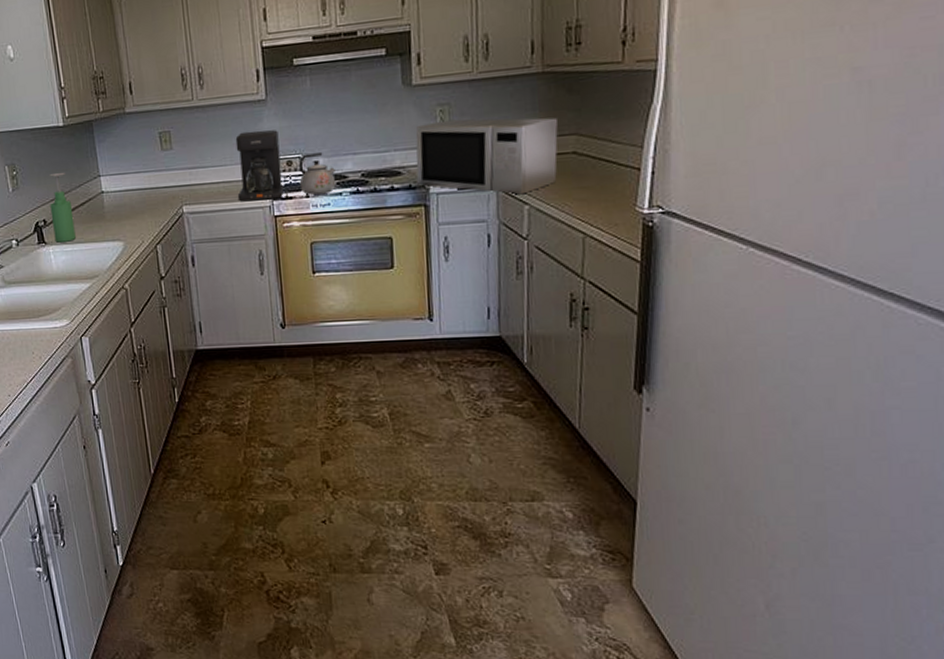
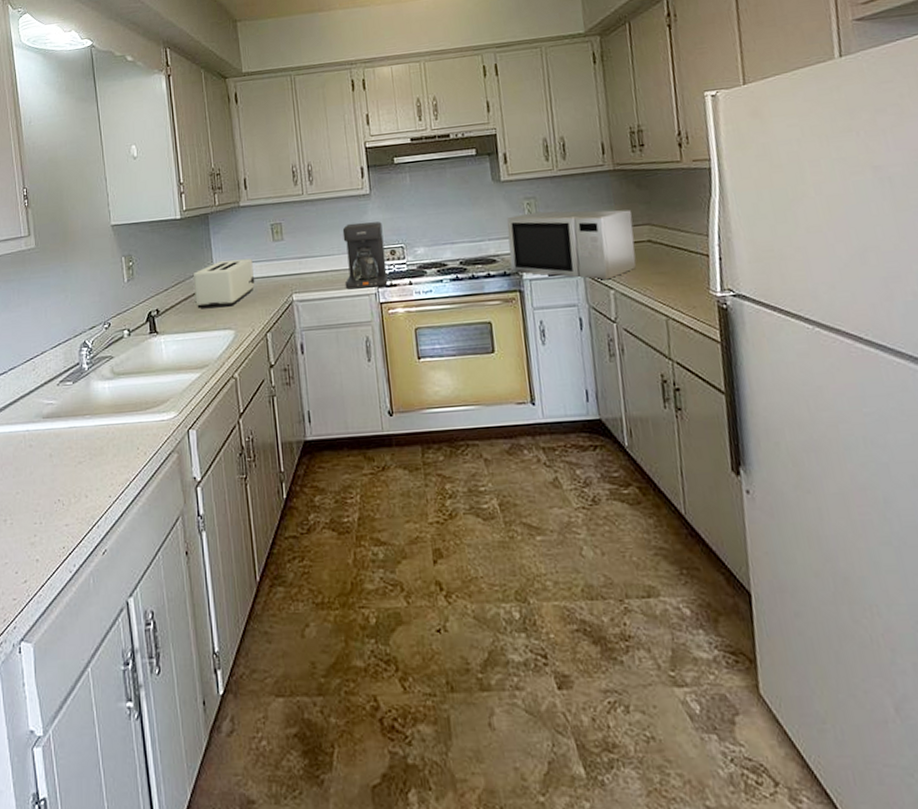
soap dispenser: present [49,172,76,243] -> none [163,262,188,332]
toaster: none [78,169,144,219] -> present [192,258,255,308]
kettle: present [299,153,336,195] -> none [402,242,437,282]

